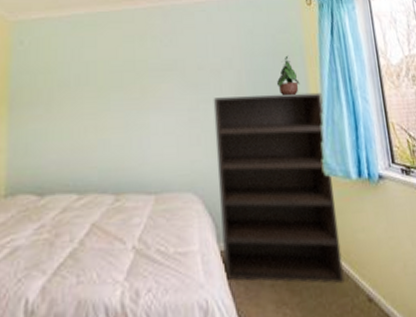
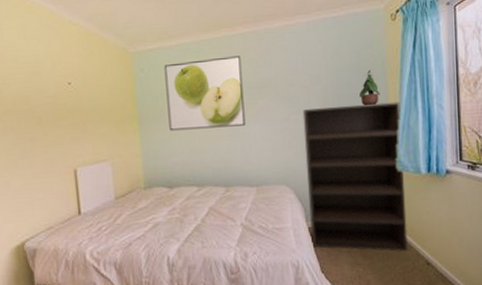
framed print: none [48,32,145,119] -> present [164,56,246,131]

